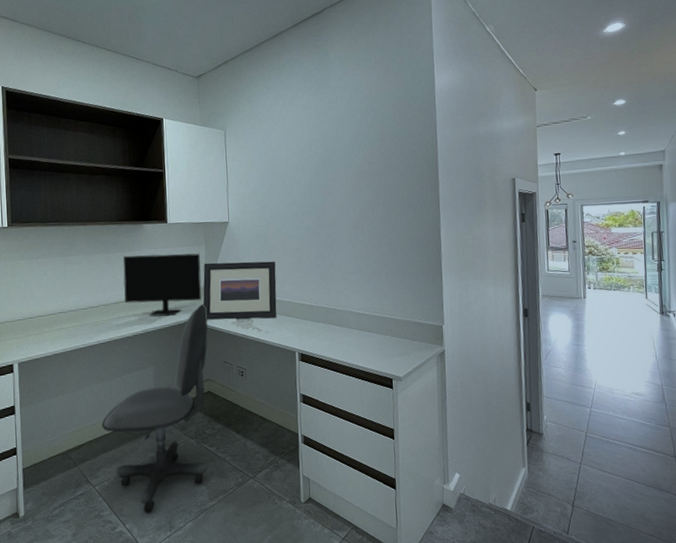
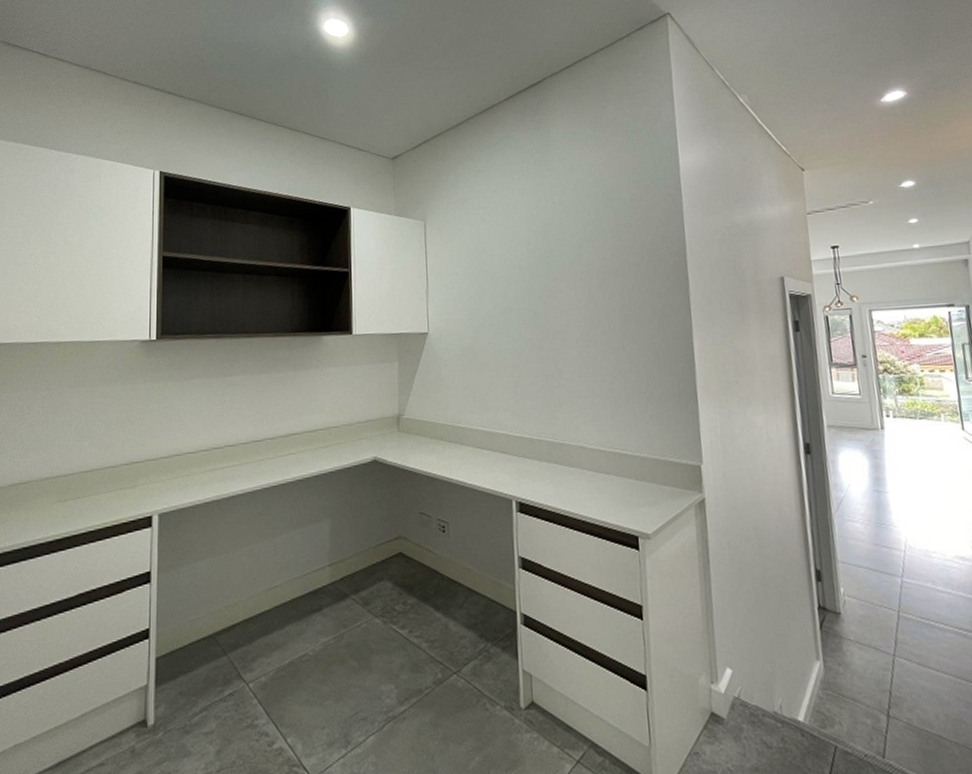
office chair: present [102,304,208,514] -> none [261,437,401,723]
monitor: present [123,252,202,317] -> none [295,371,394,454]
picture frame: present [203,261,277,320] -> none [395,381,489,458]

